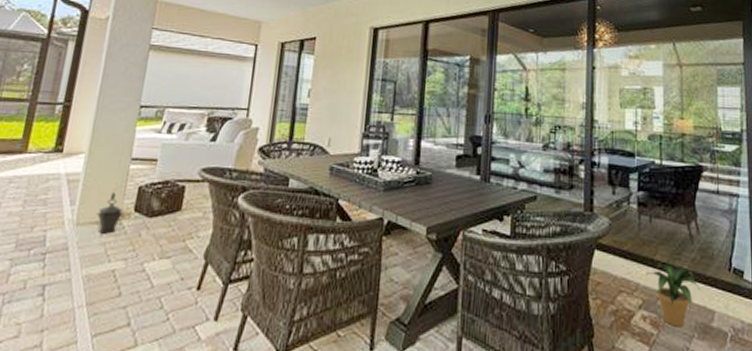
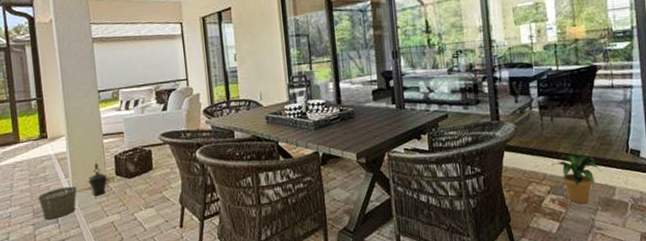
basket: none [27,216,81,256] -> present [37,186,77,220]

